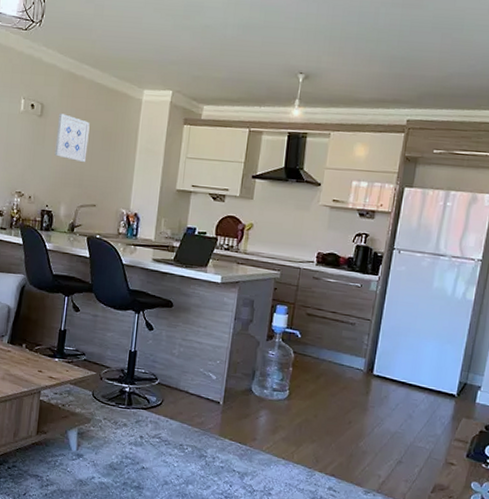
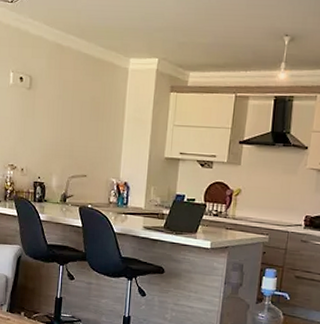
wall art: present [54,113,90,163] -> none [44,85,78,134]

